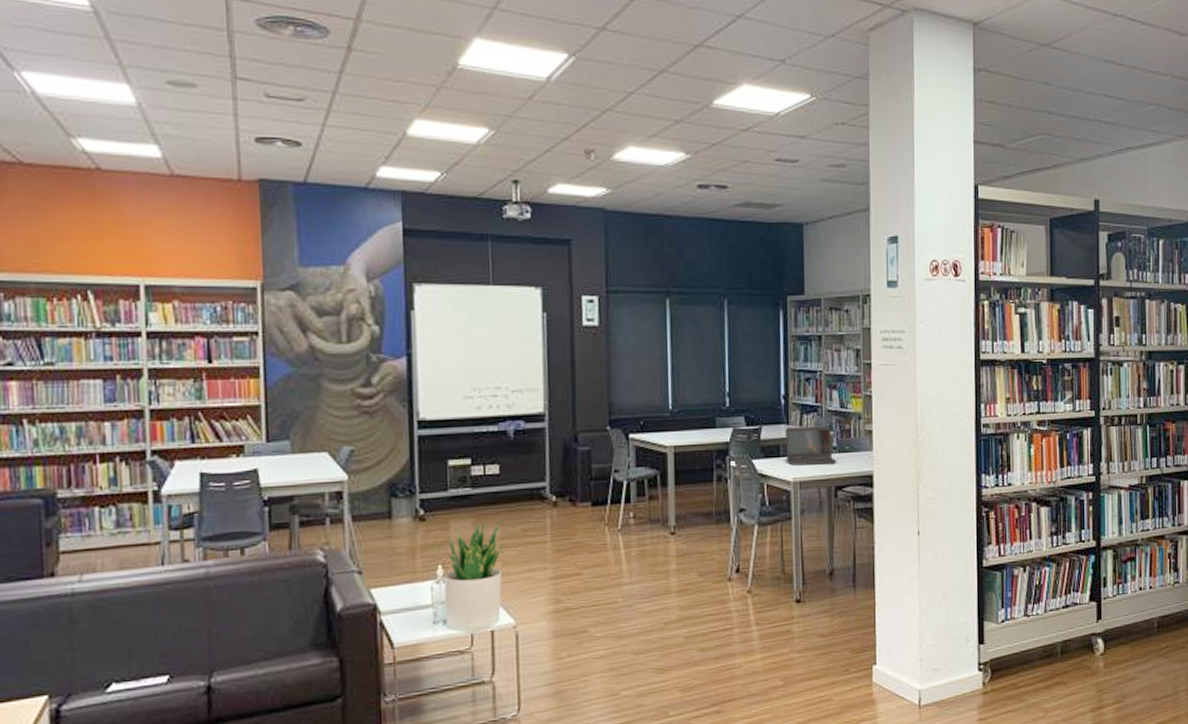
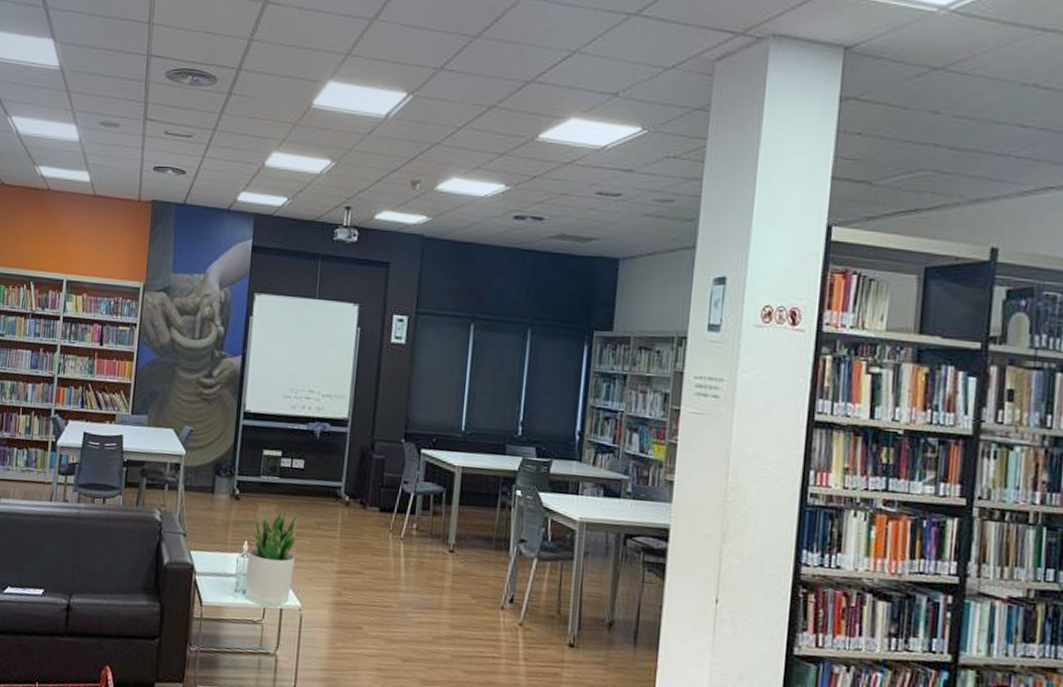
laptop computer: present [784,426,837,466] -> none [575,464,630,511]

